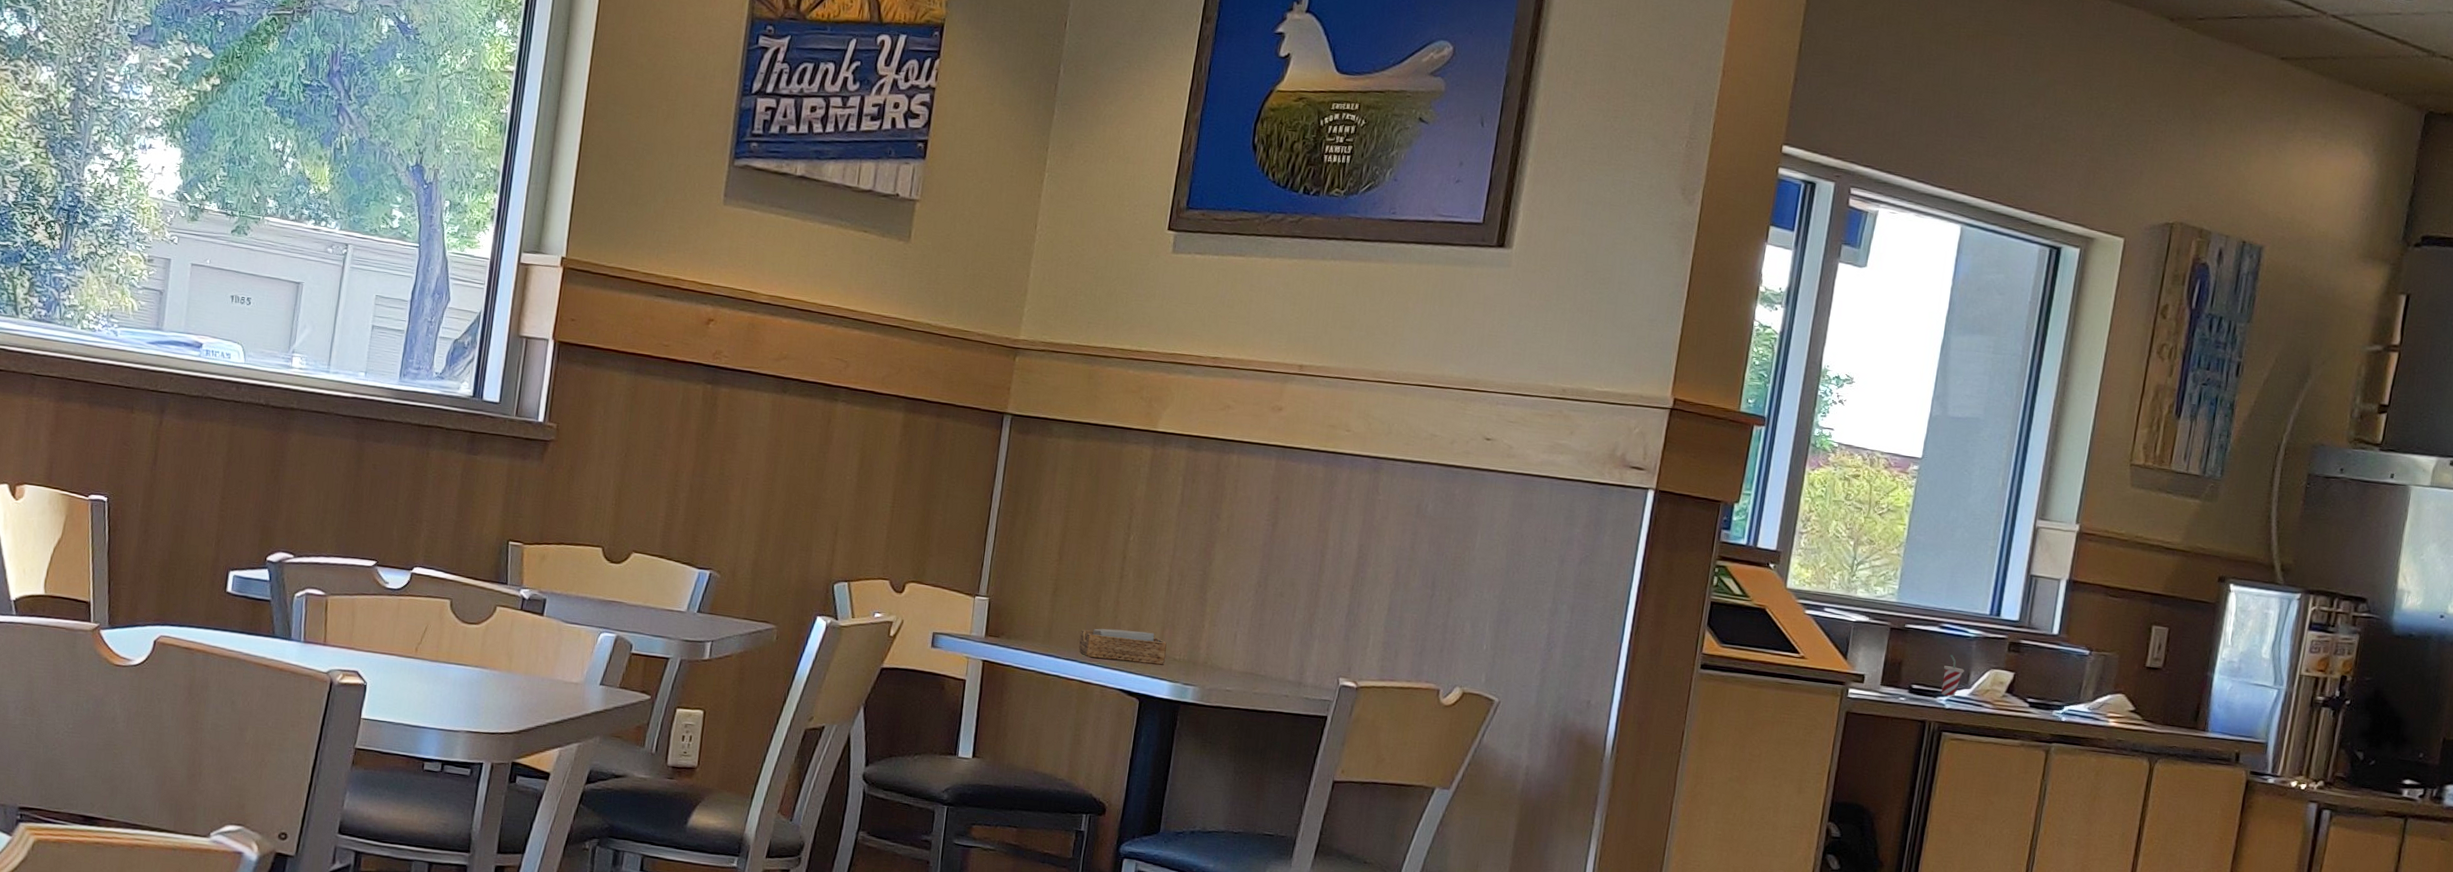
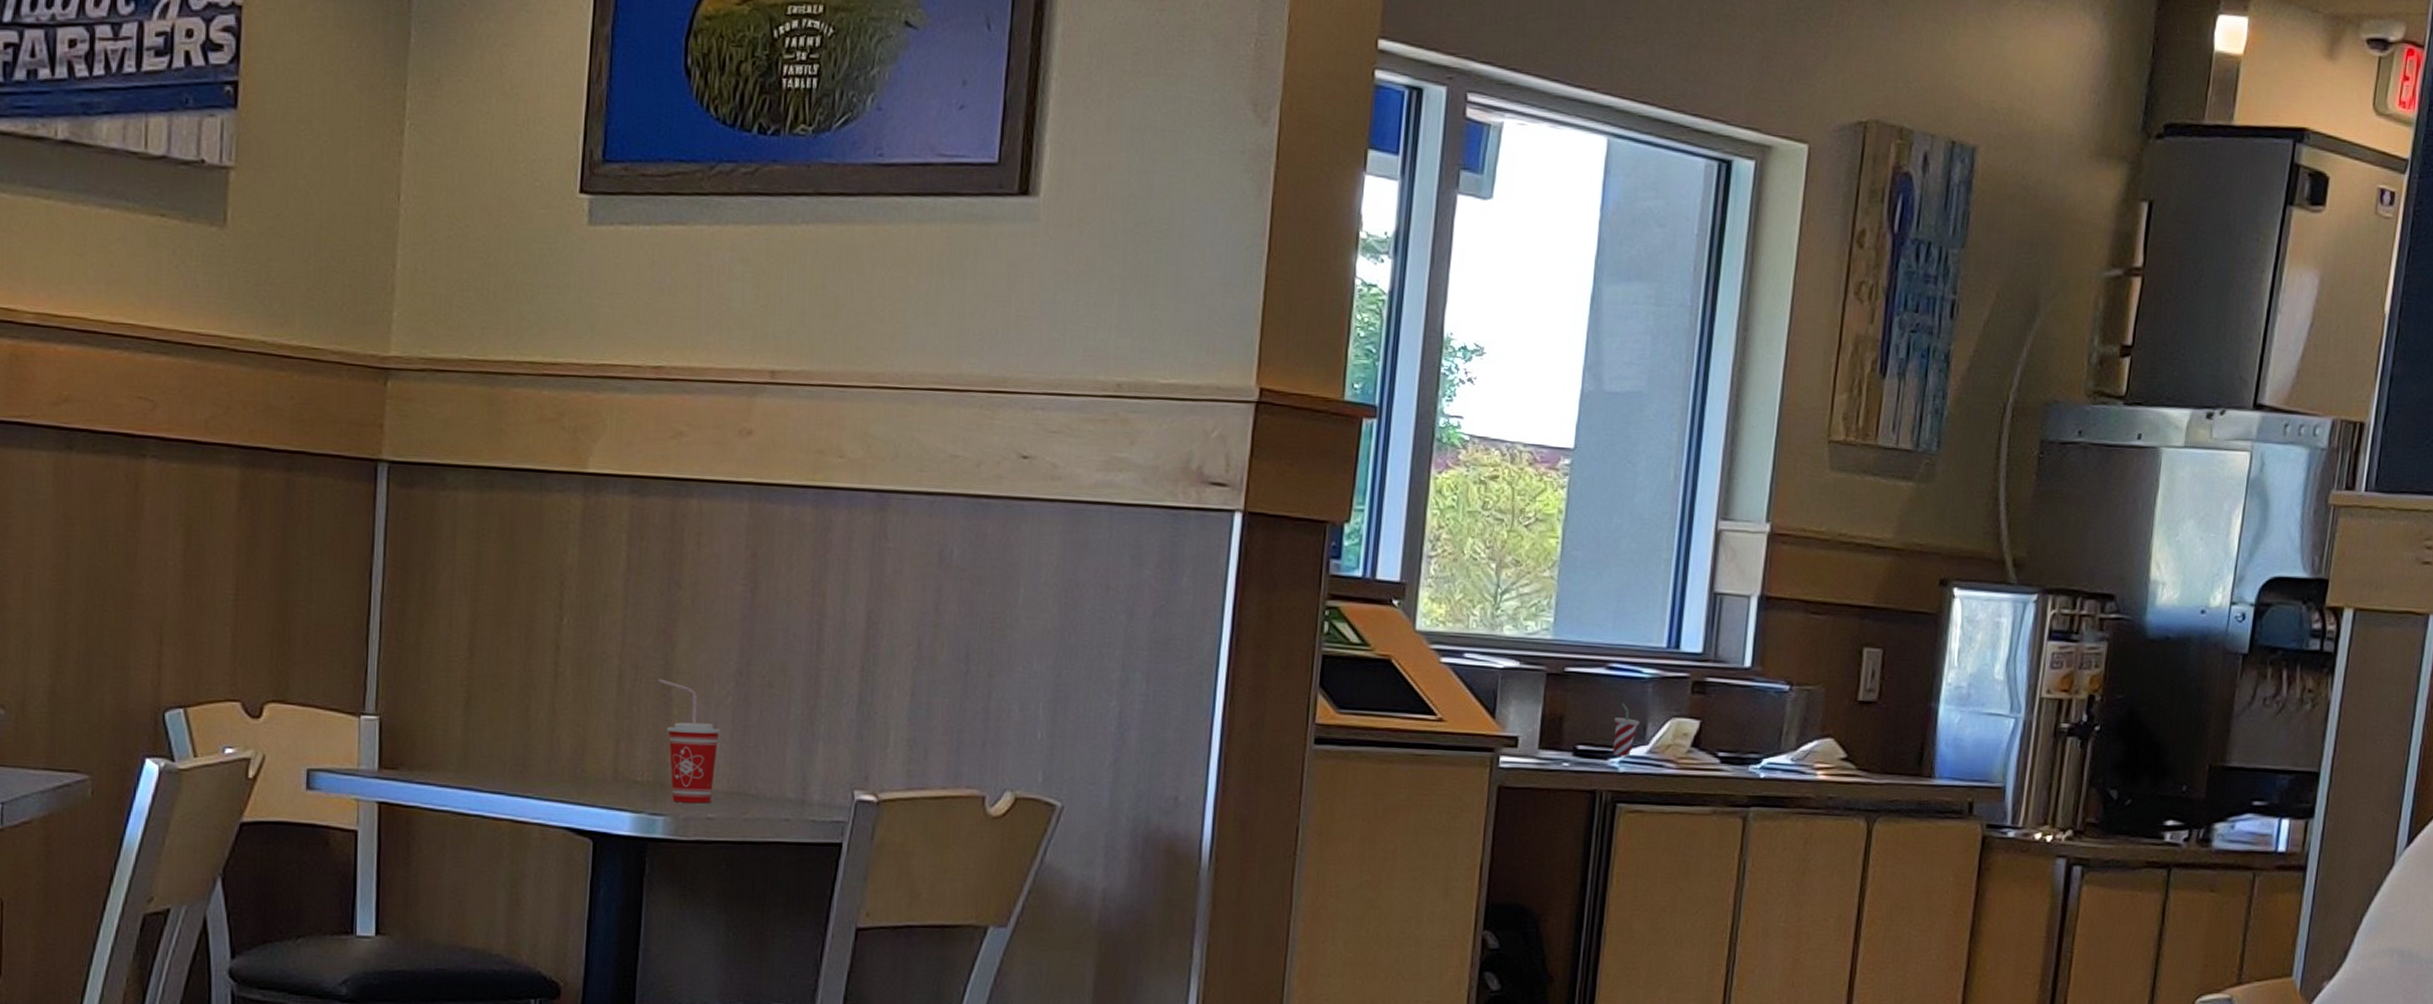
napkin holder: present [1078,628,1167,666] -> none [505,746,624,792]
beverage cup: none [1196,584,1242,680] -> present [657,678,721,804]

